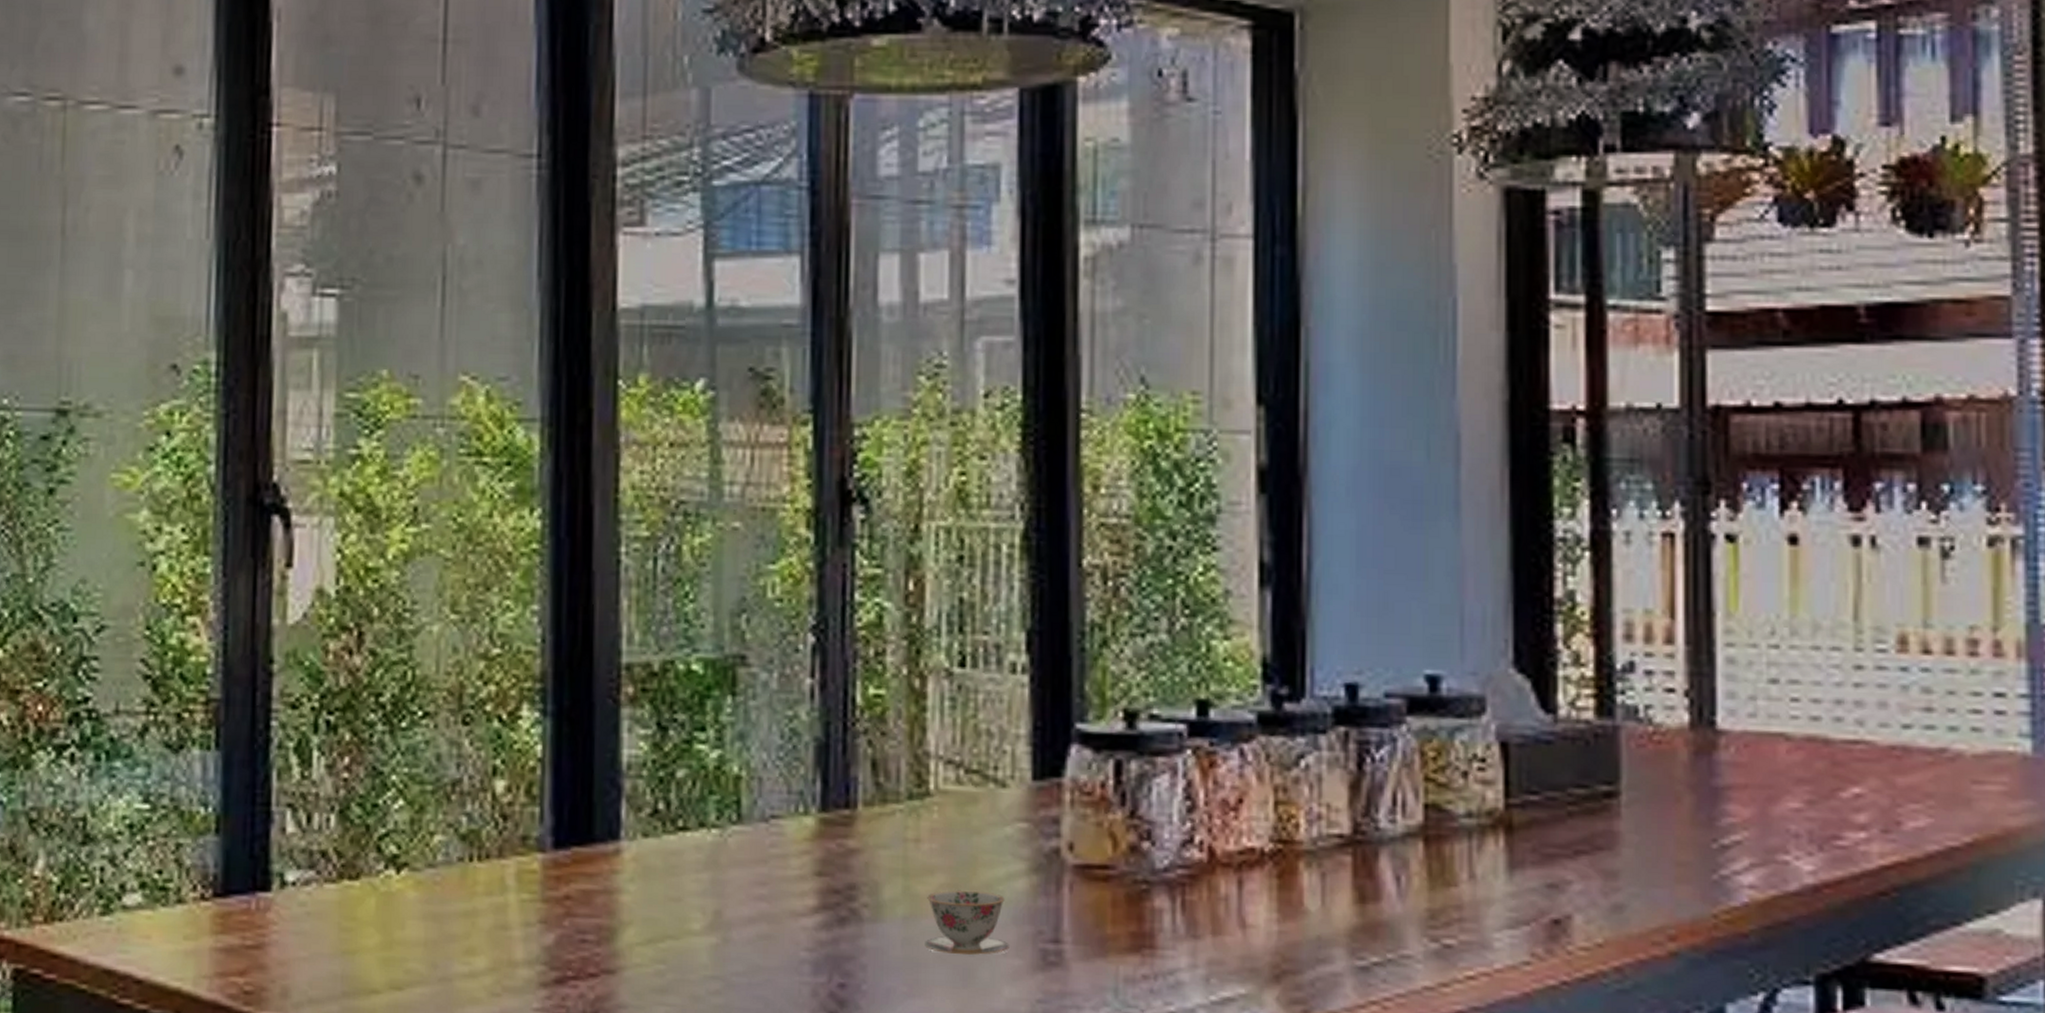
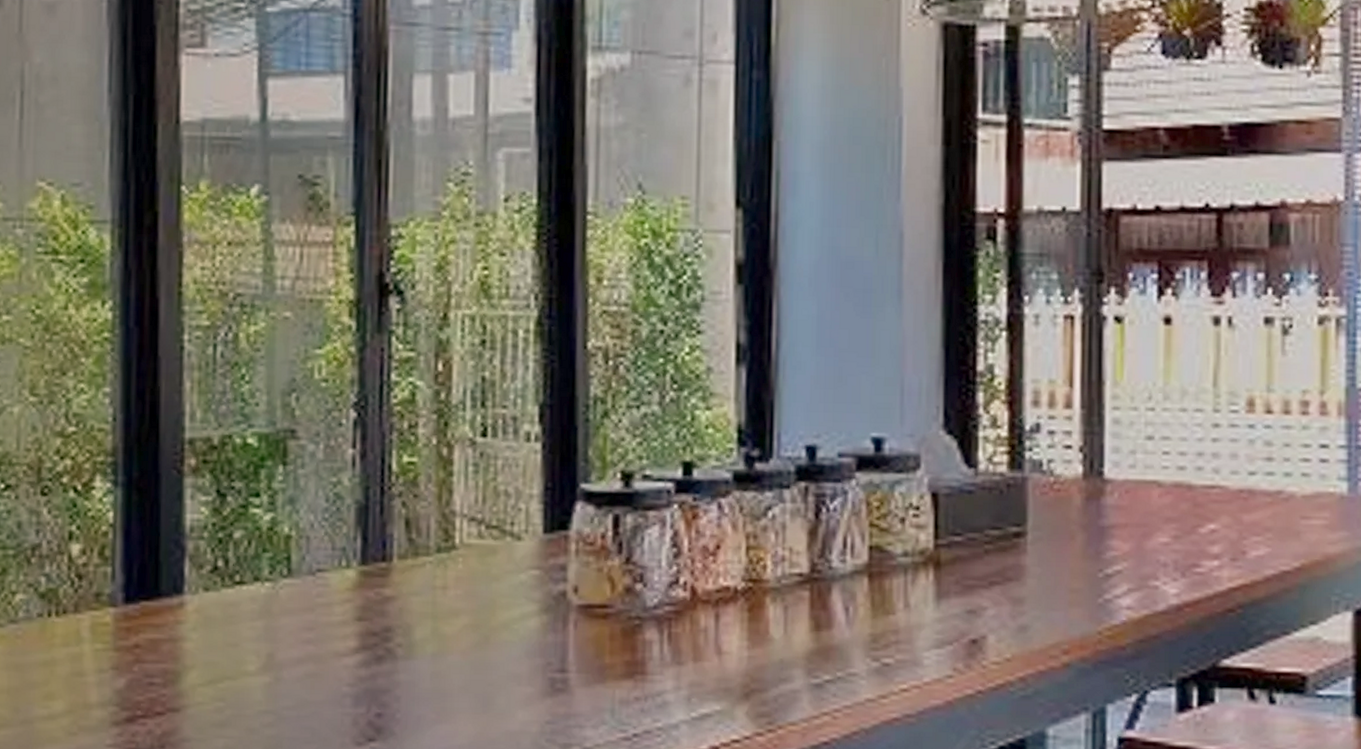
teacup: present [925,889,1009,955] -> none [450,629,523,685]

